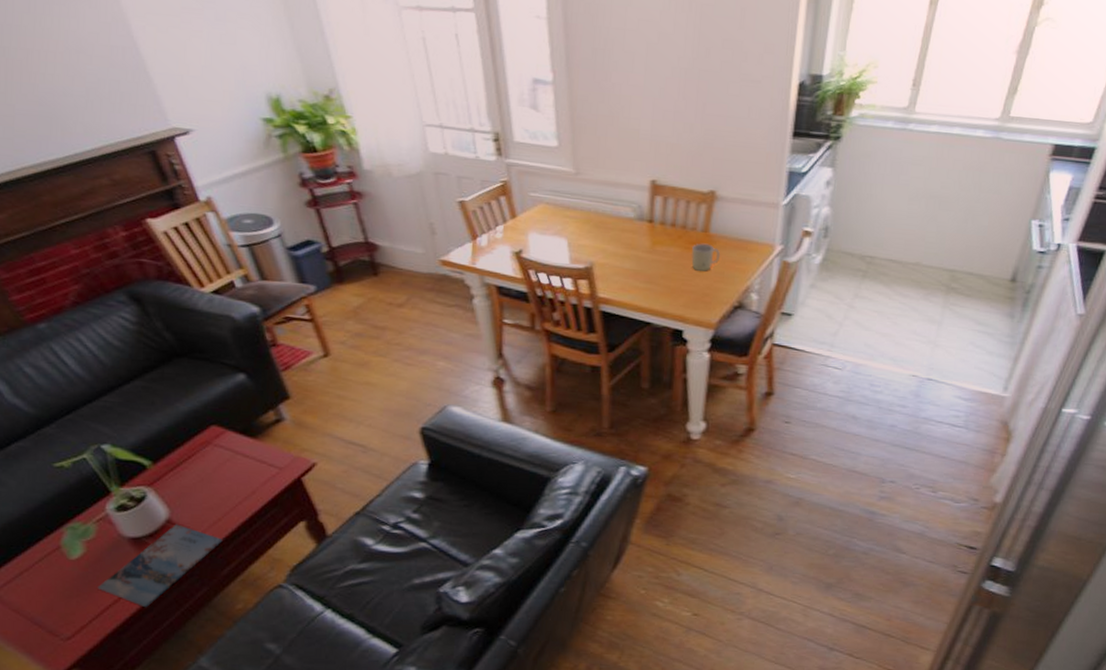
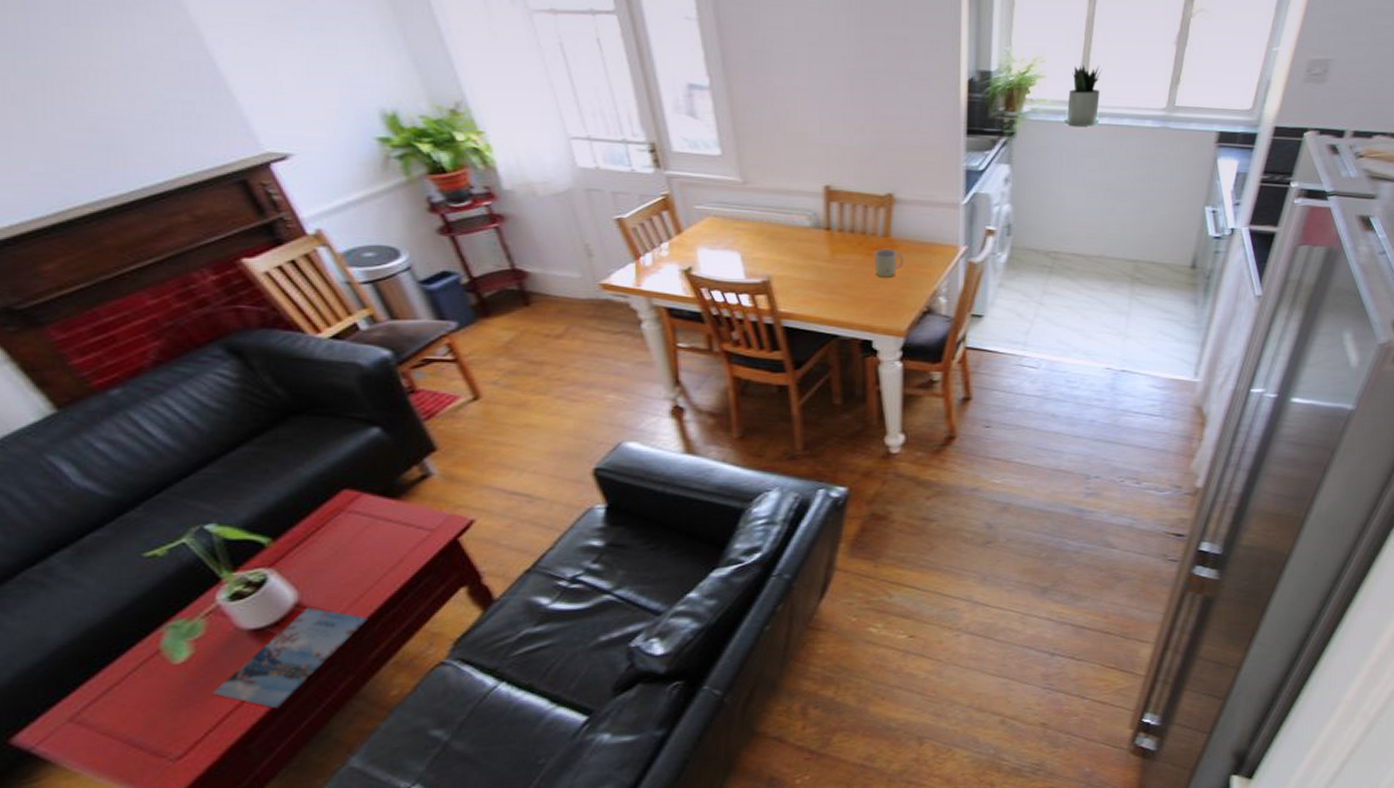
planter: none [891,71,936,134] -> present [1063,65,1102,127]

